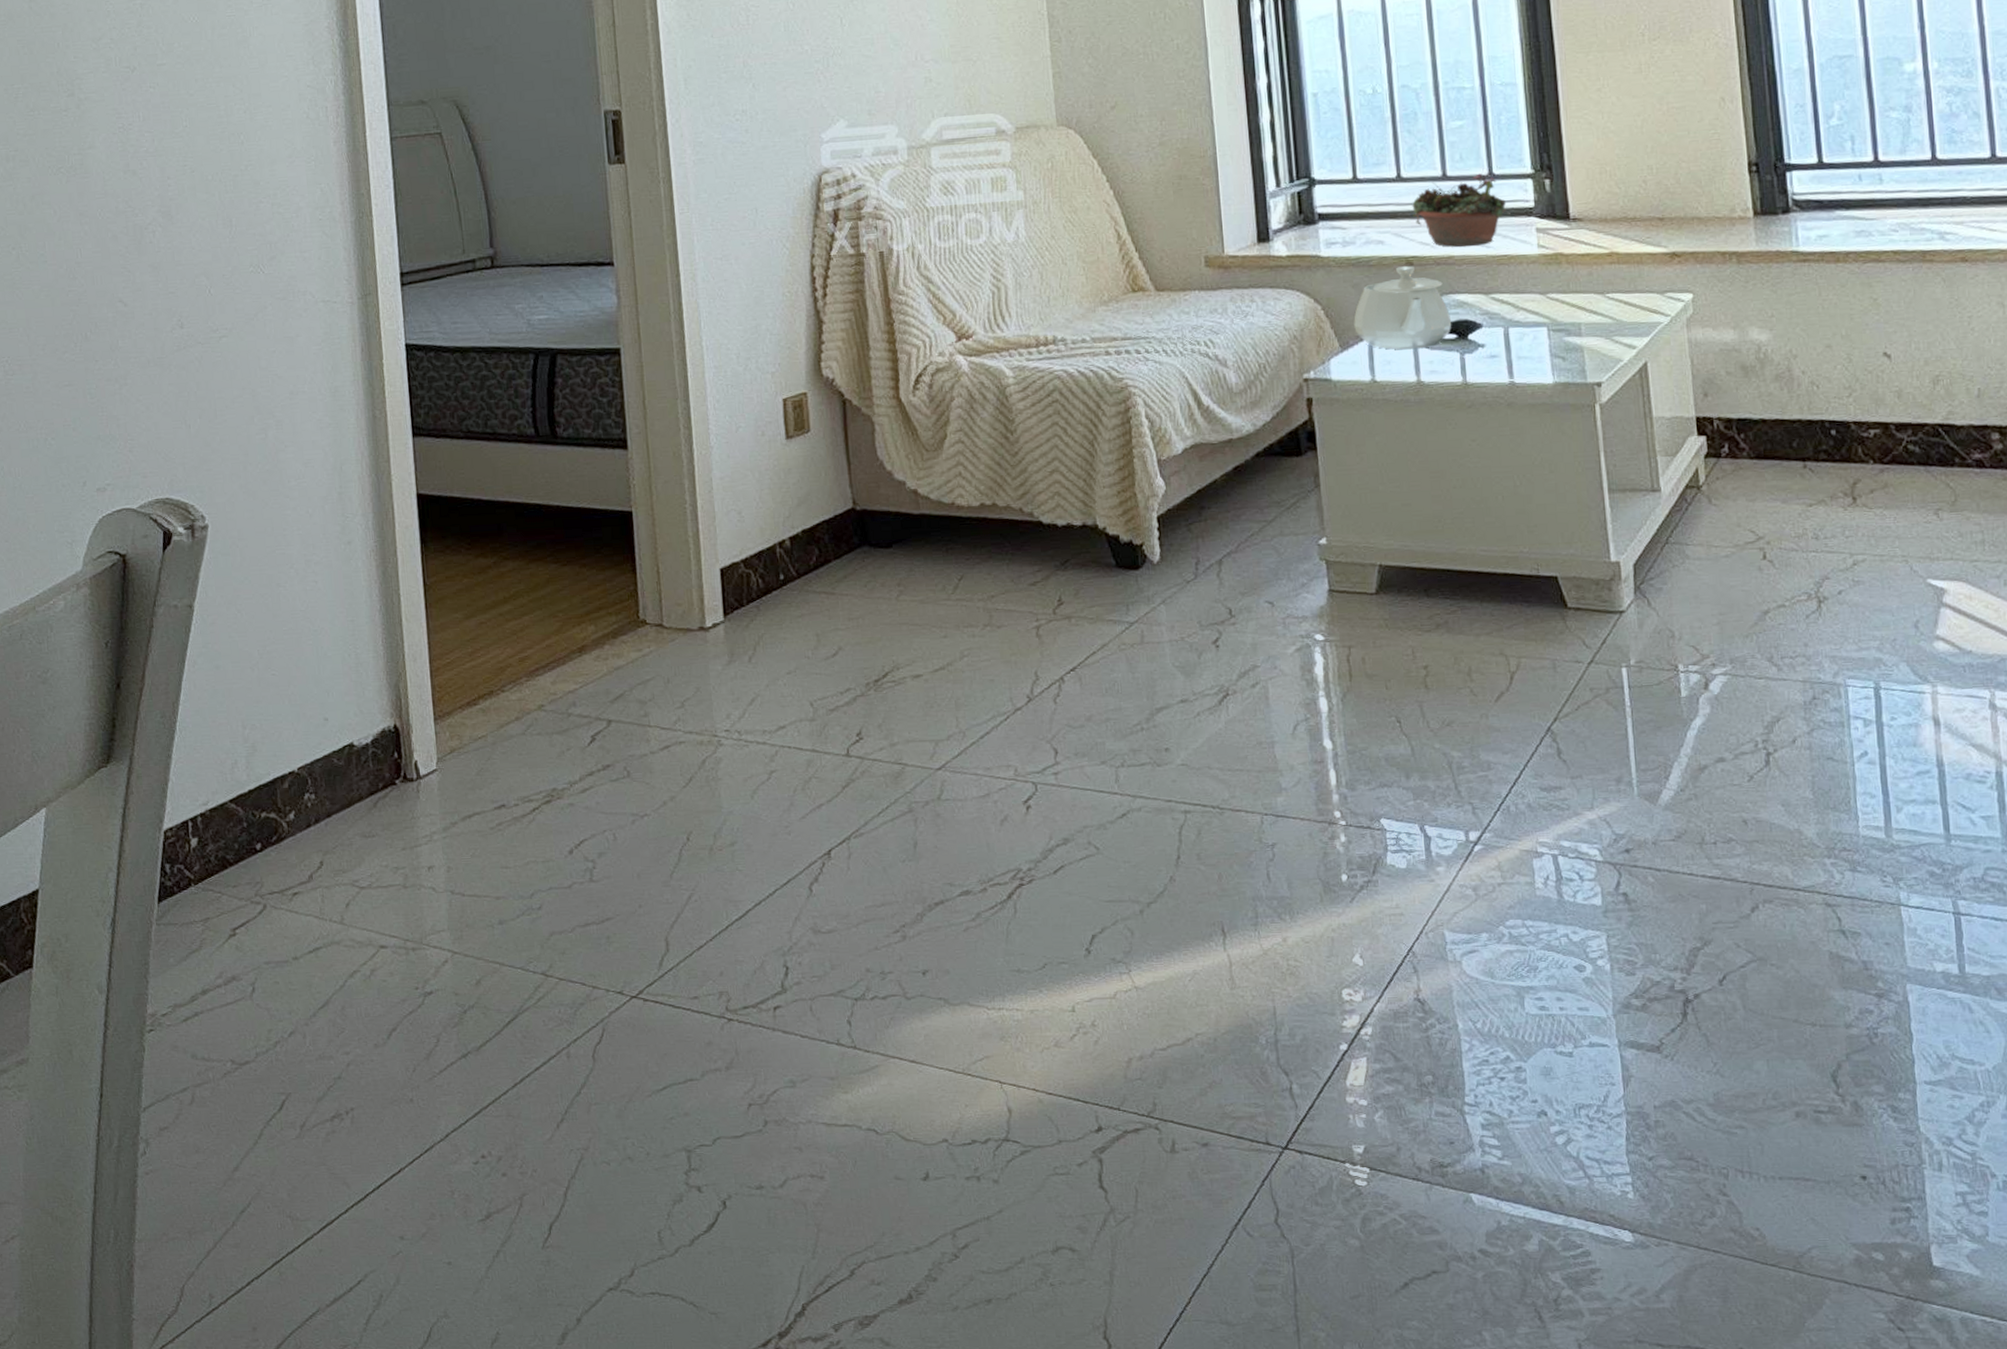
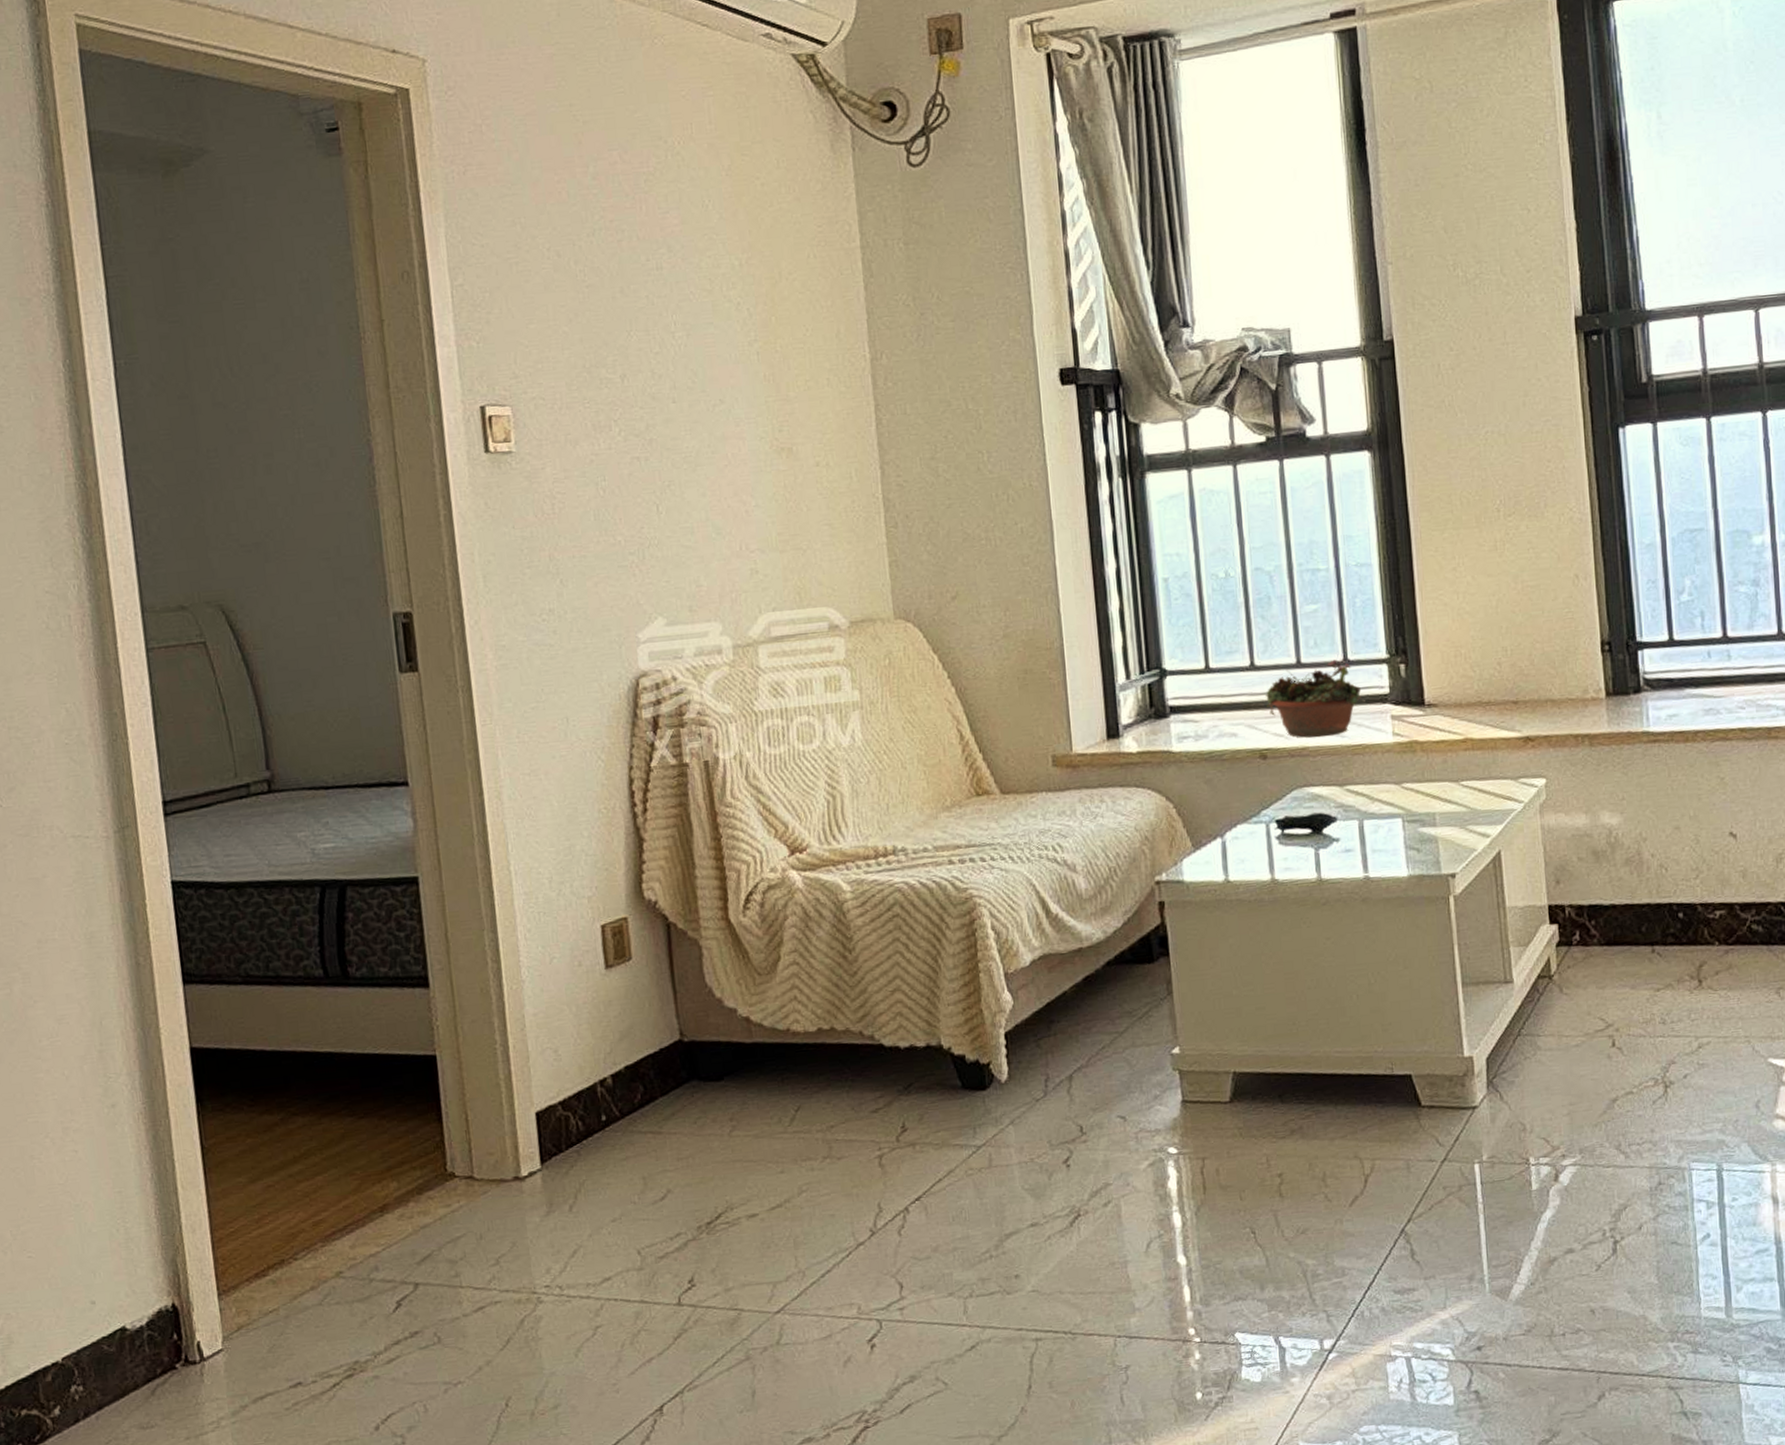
teapot: present [1353,266,1452,350] -> none [1206,759,1307,848]

